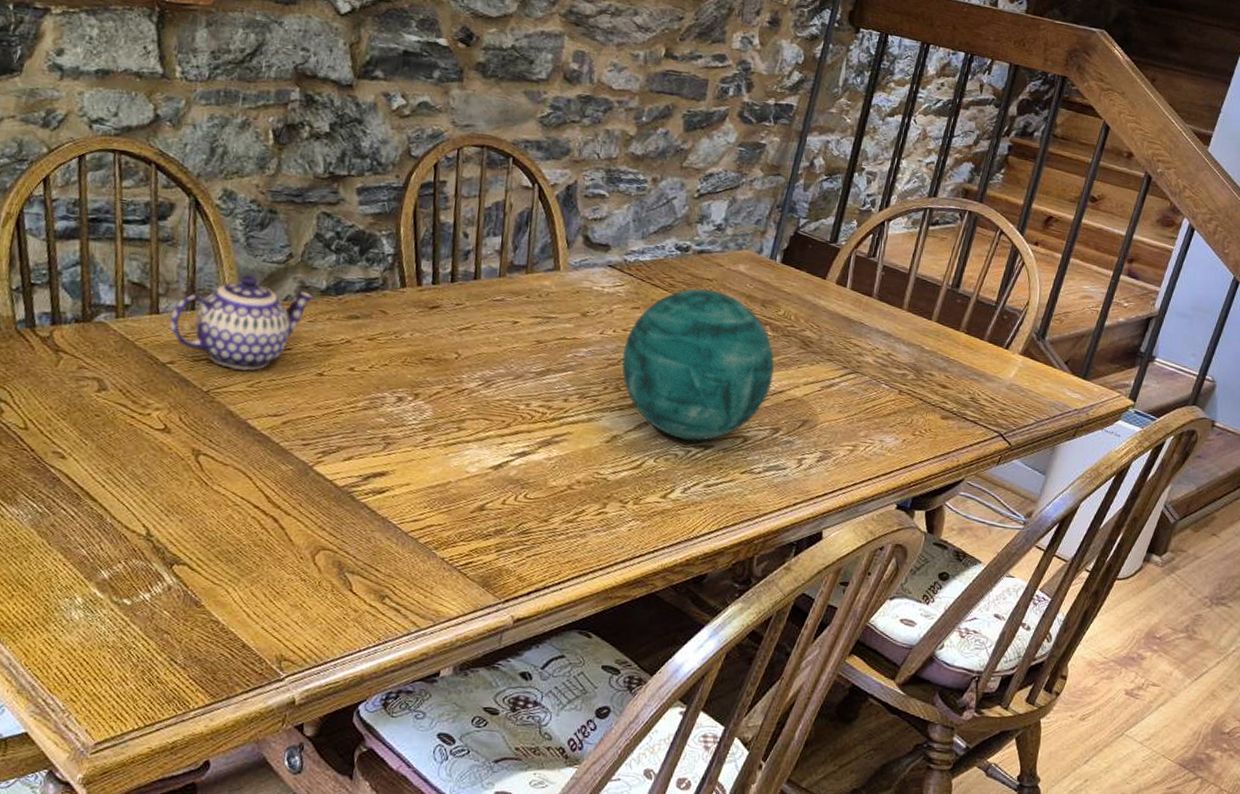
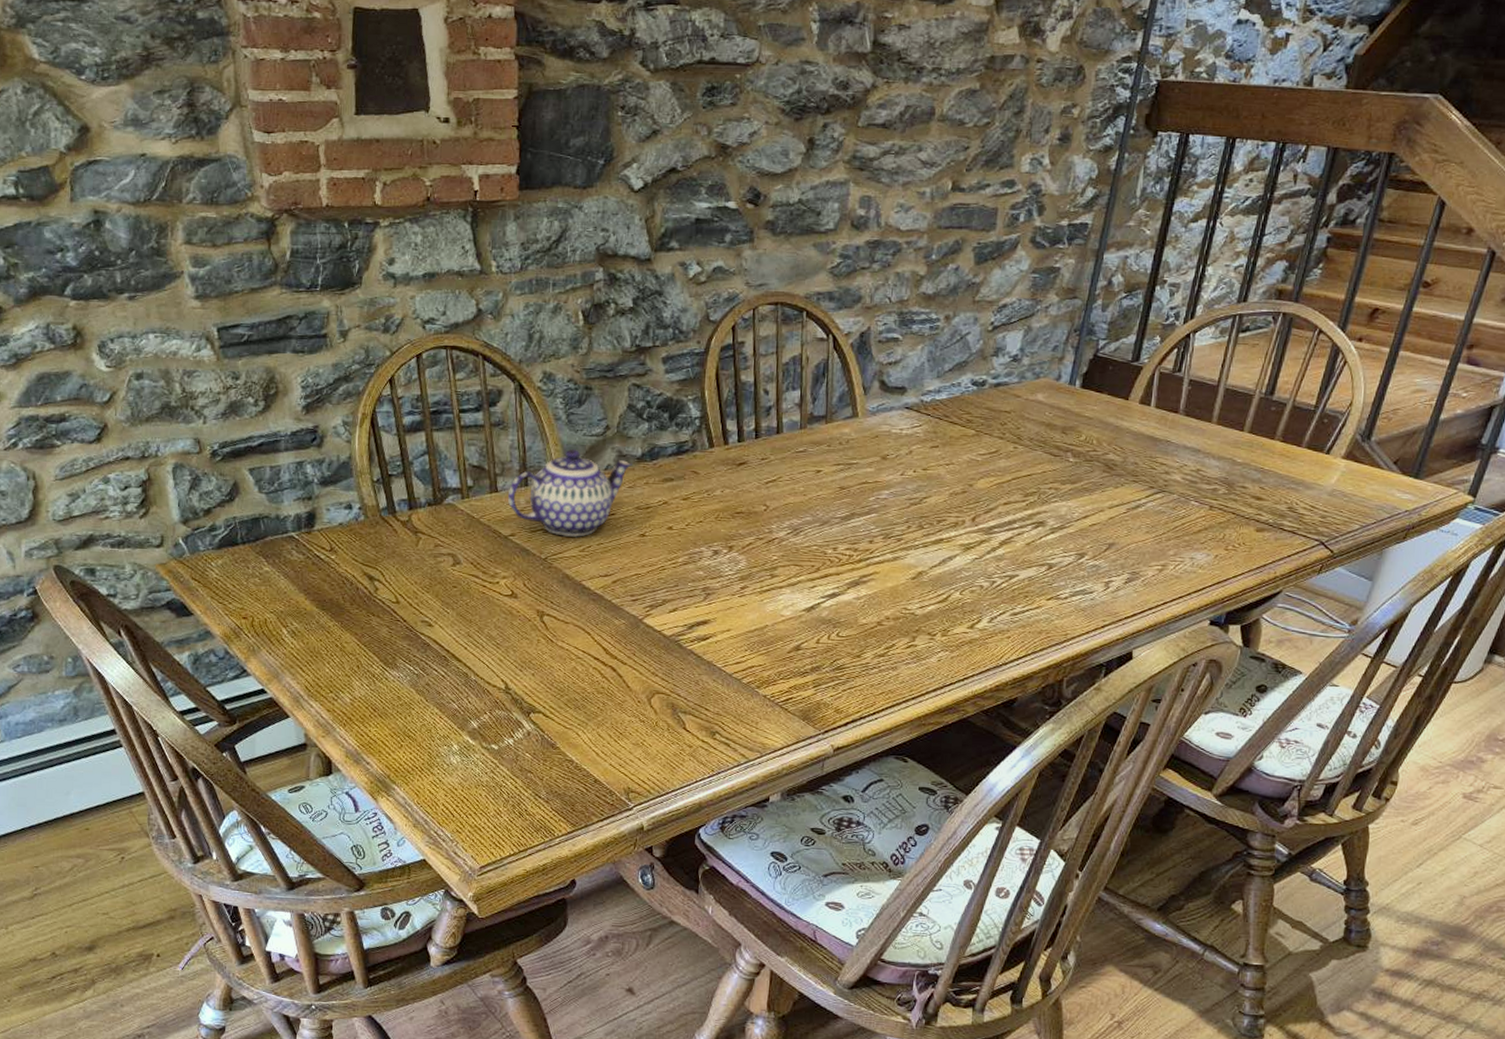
decorative orb: present [621,288,774,441] -> none [923,422,1077,572]

